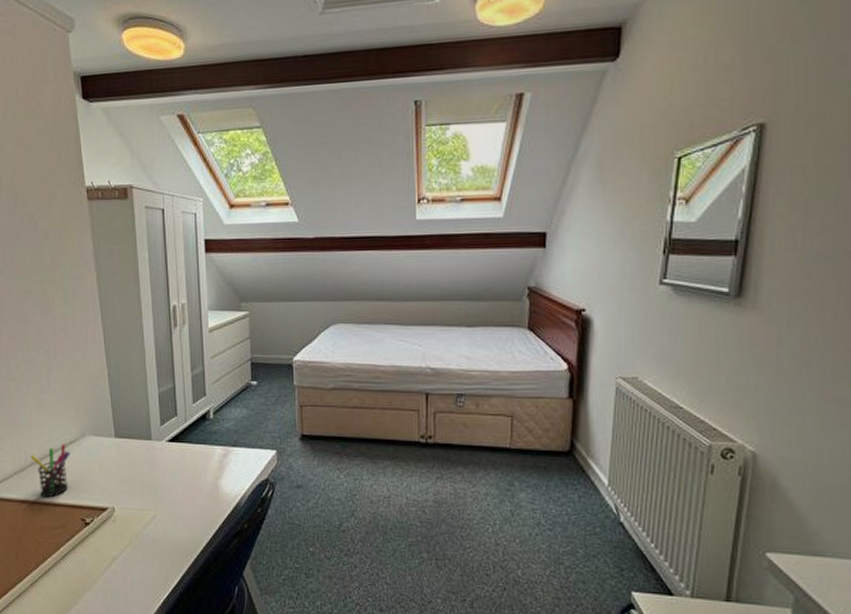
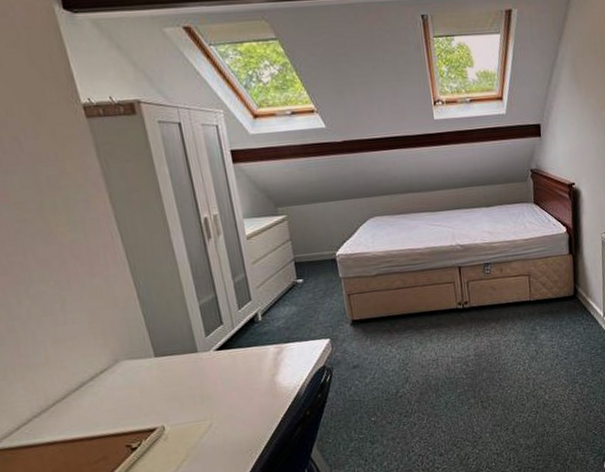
pen holder: present [30,443,70,498] -> none [52,374,105,434]

